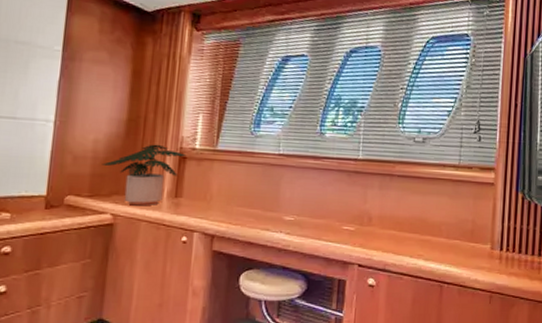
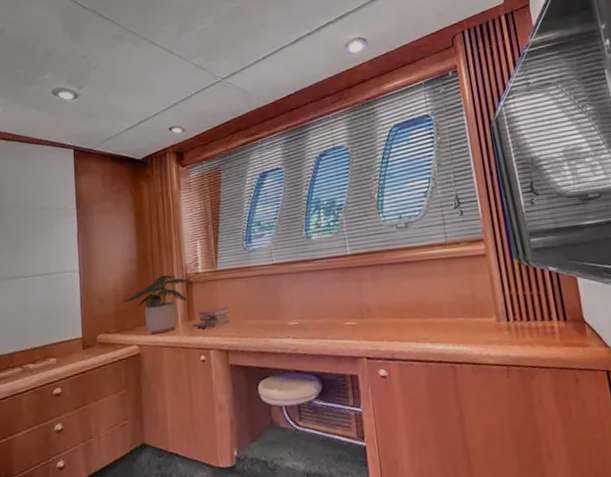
books: none [179,187,223,212] -> present [193,306,232,331]

